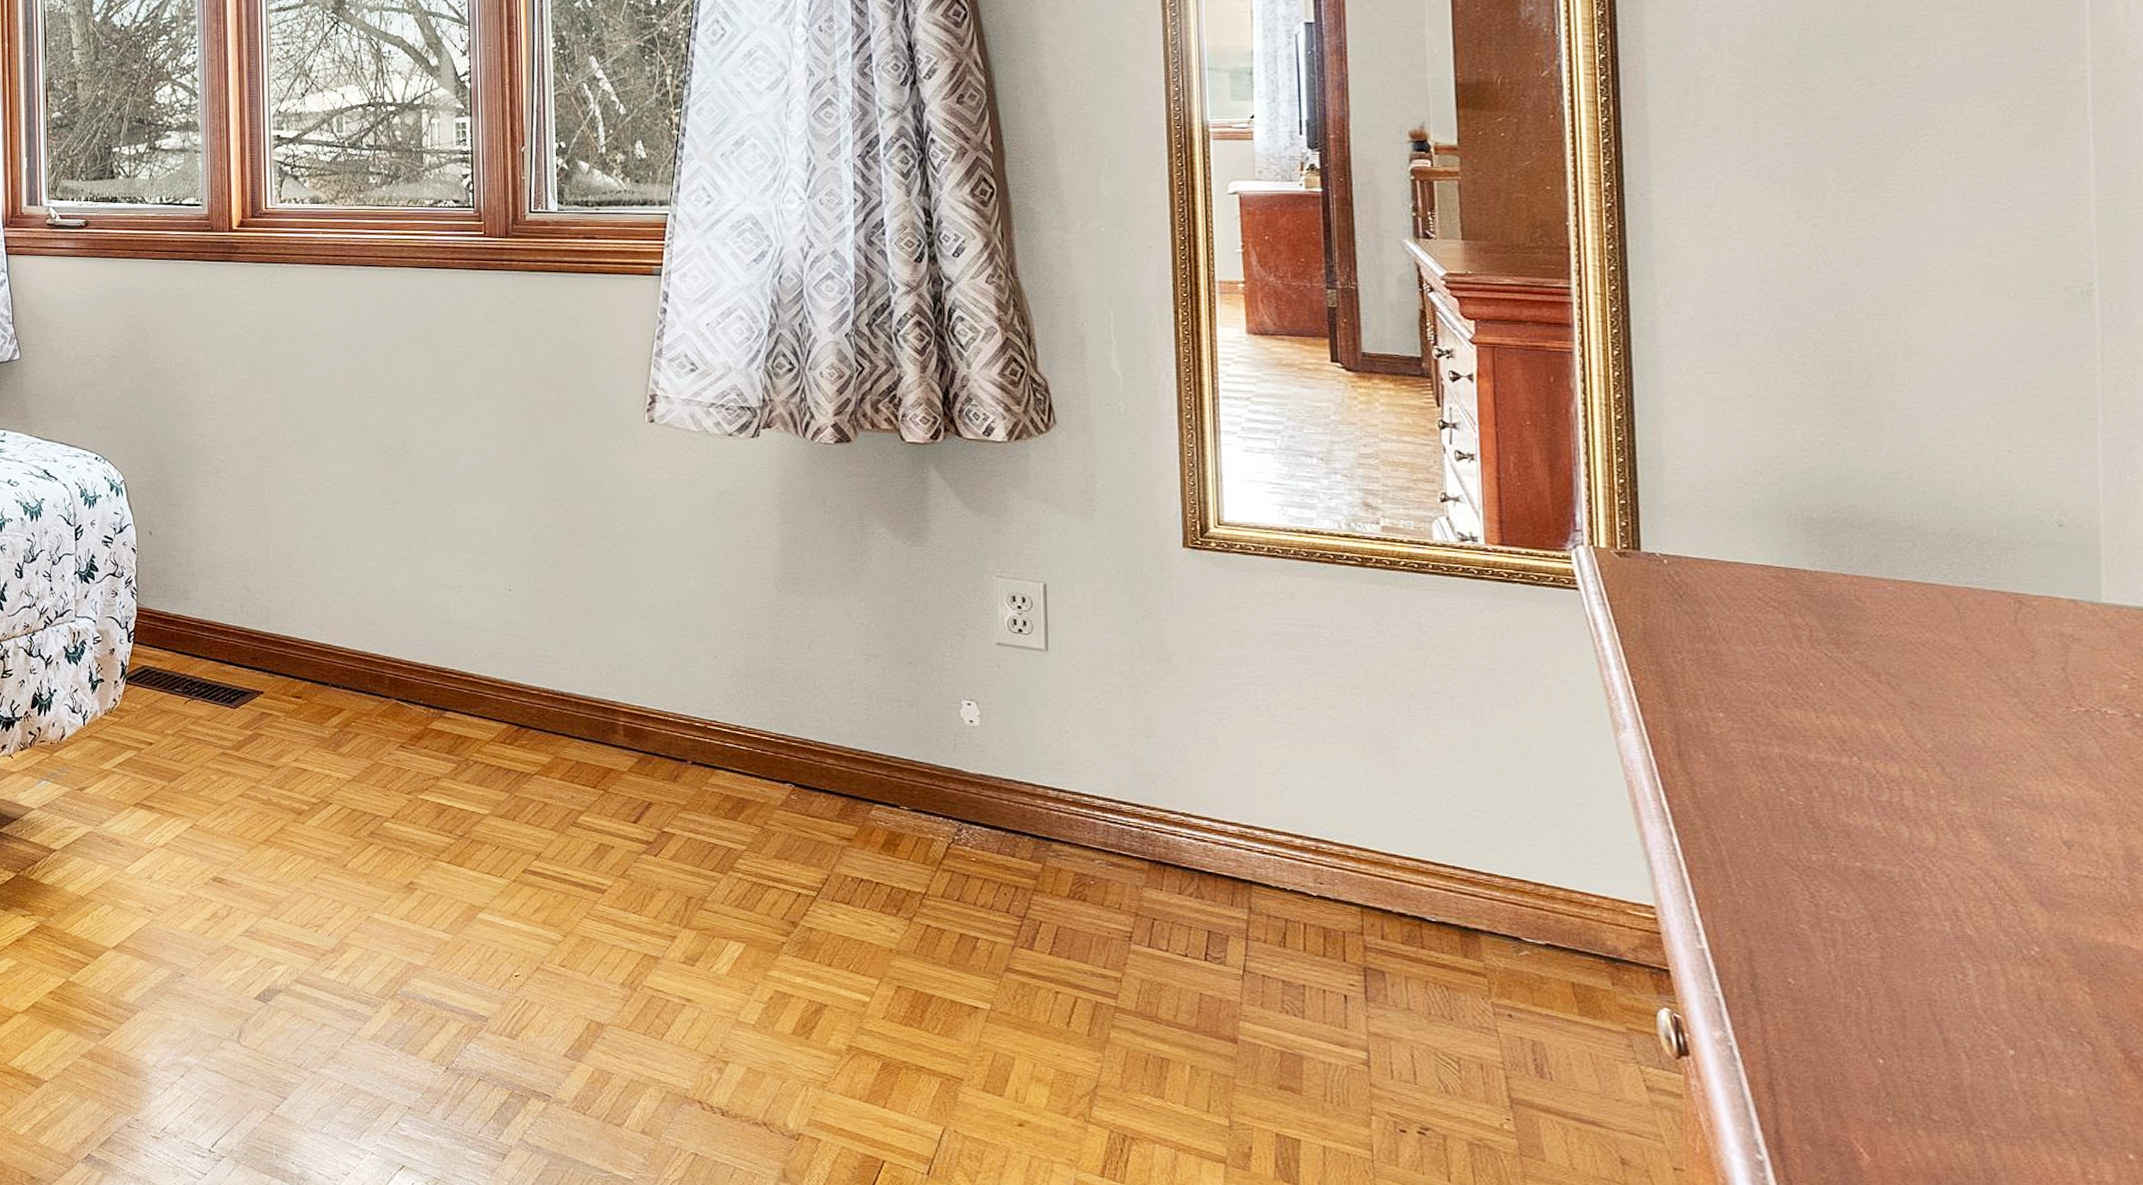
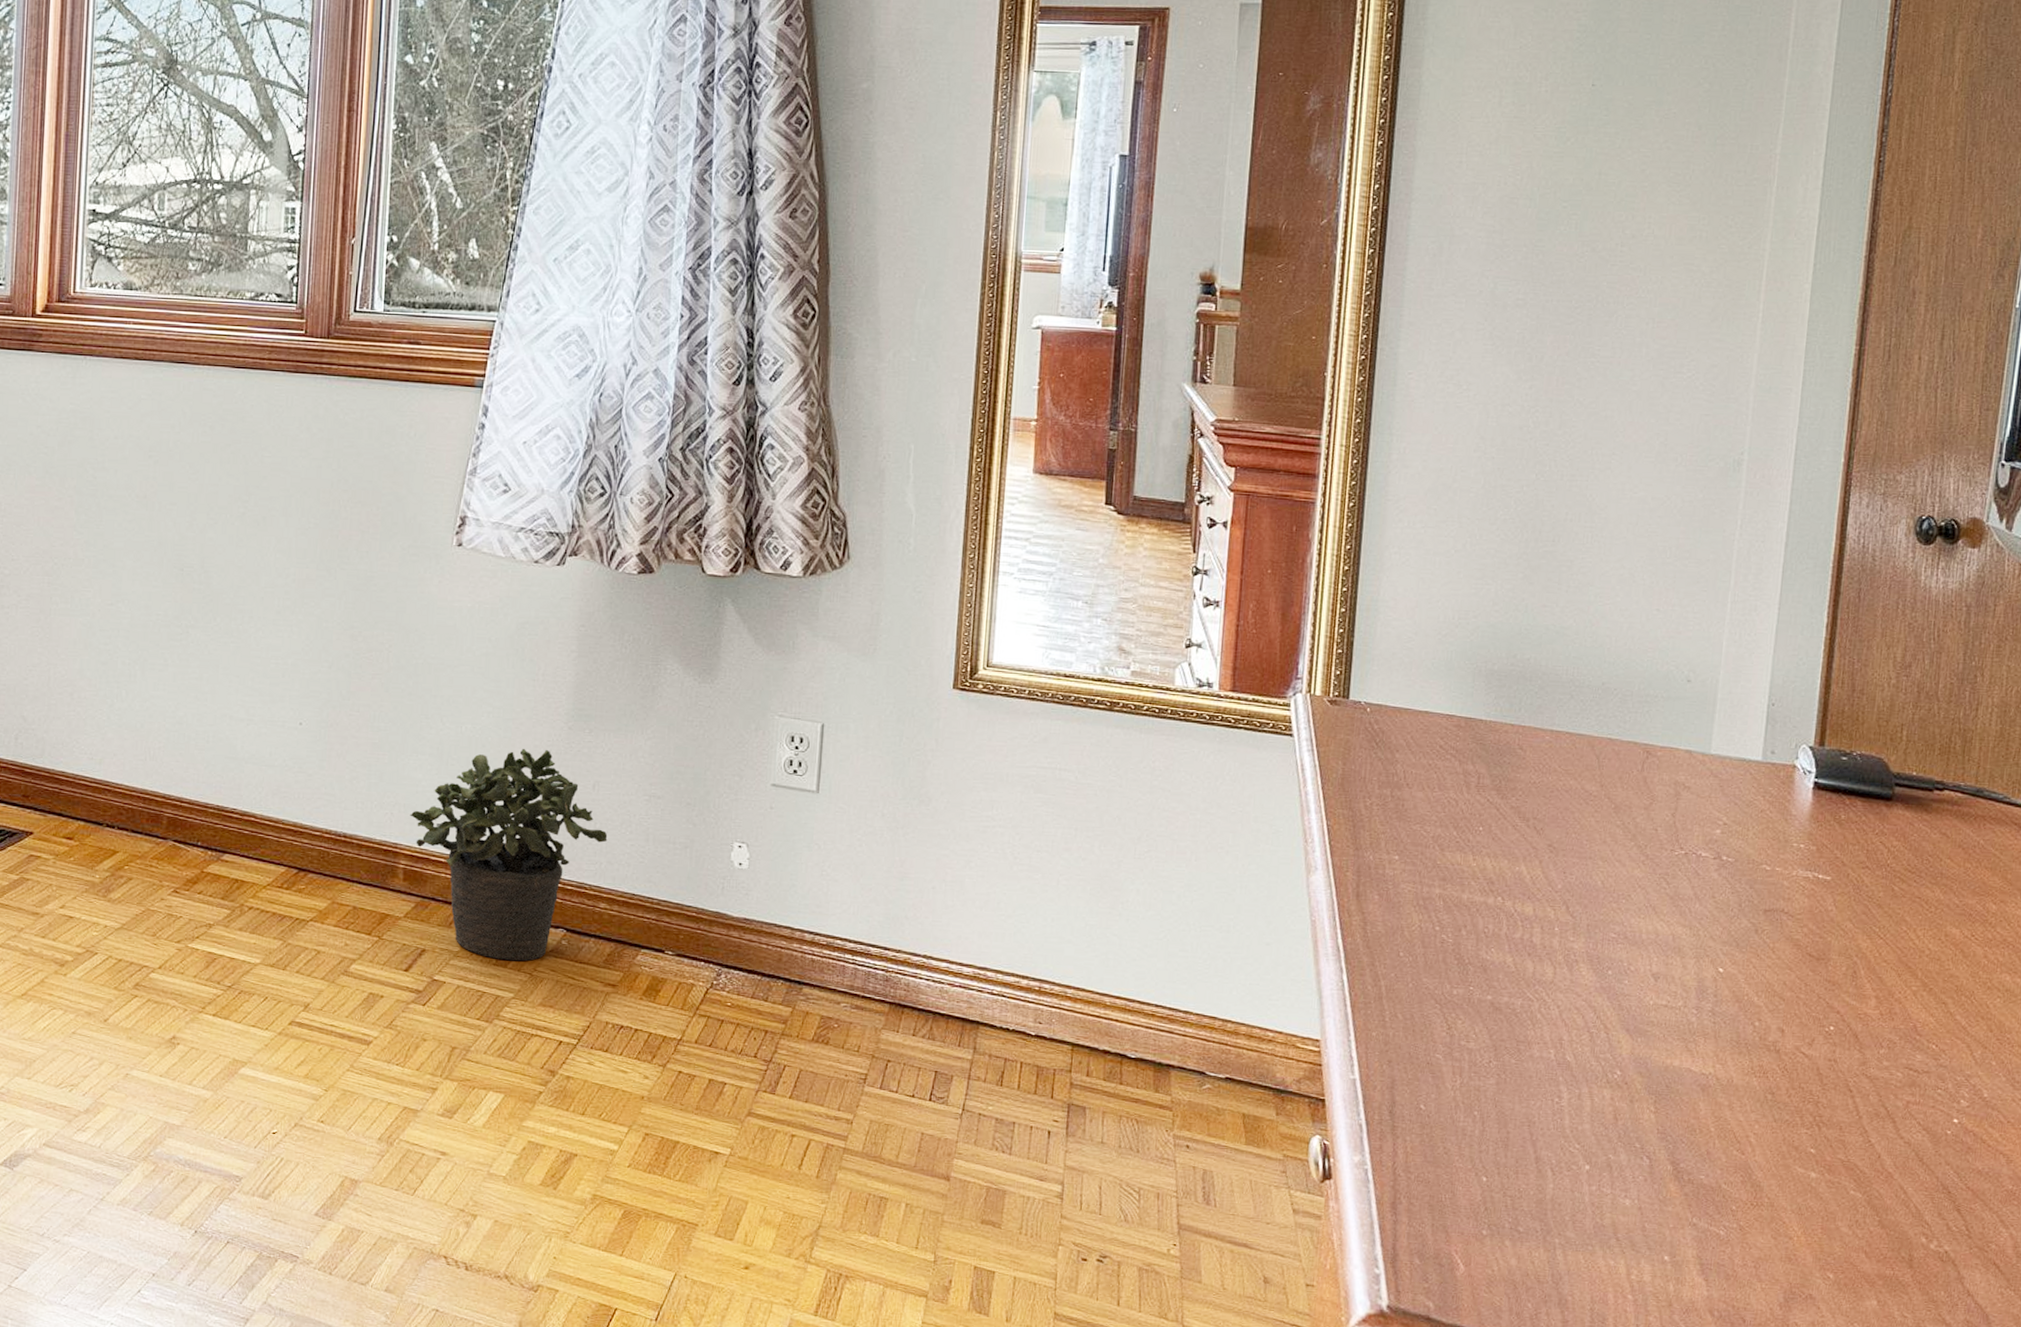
potted plant: none [625,610,829,815] -> present [410,748,608,962]

